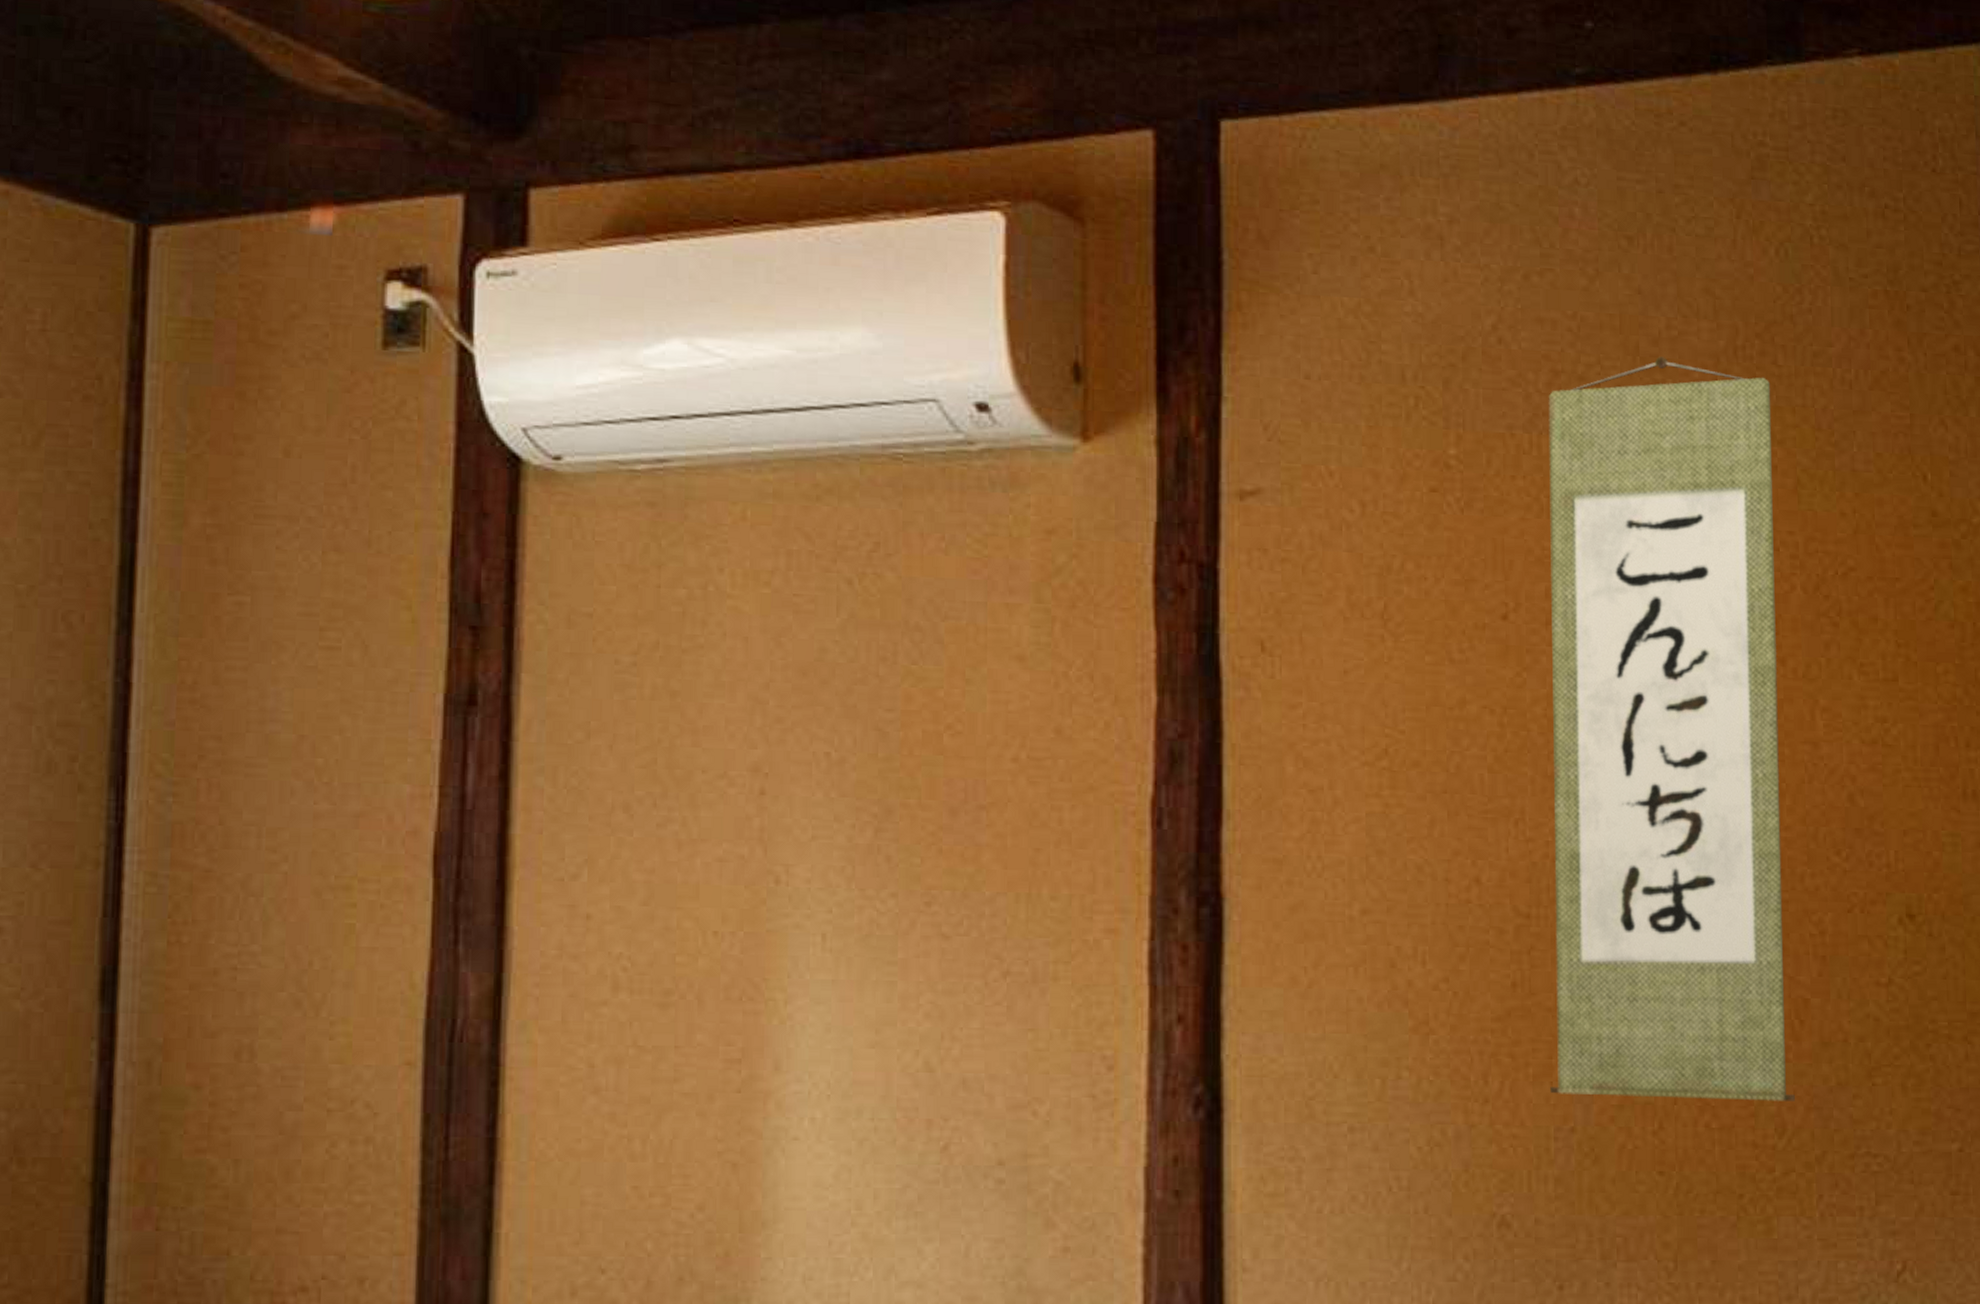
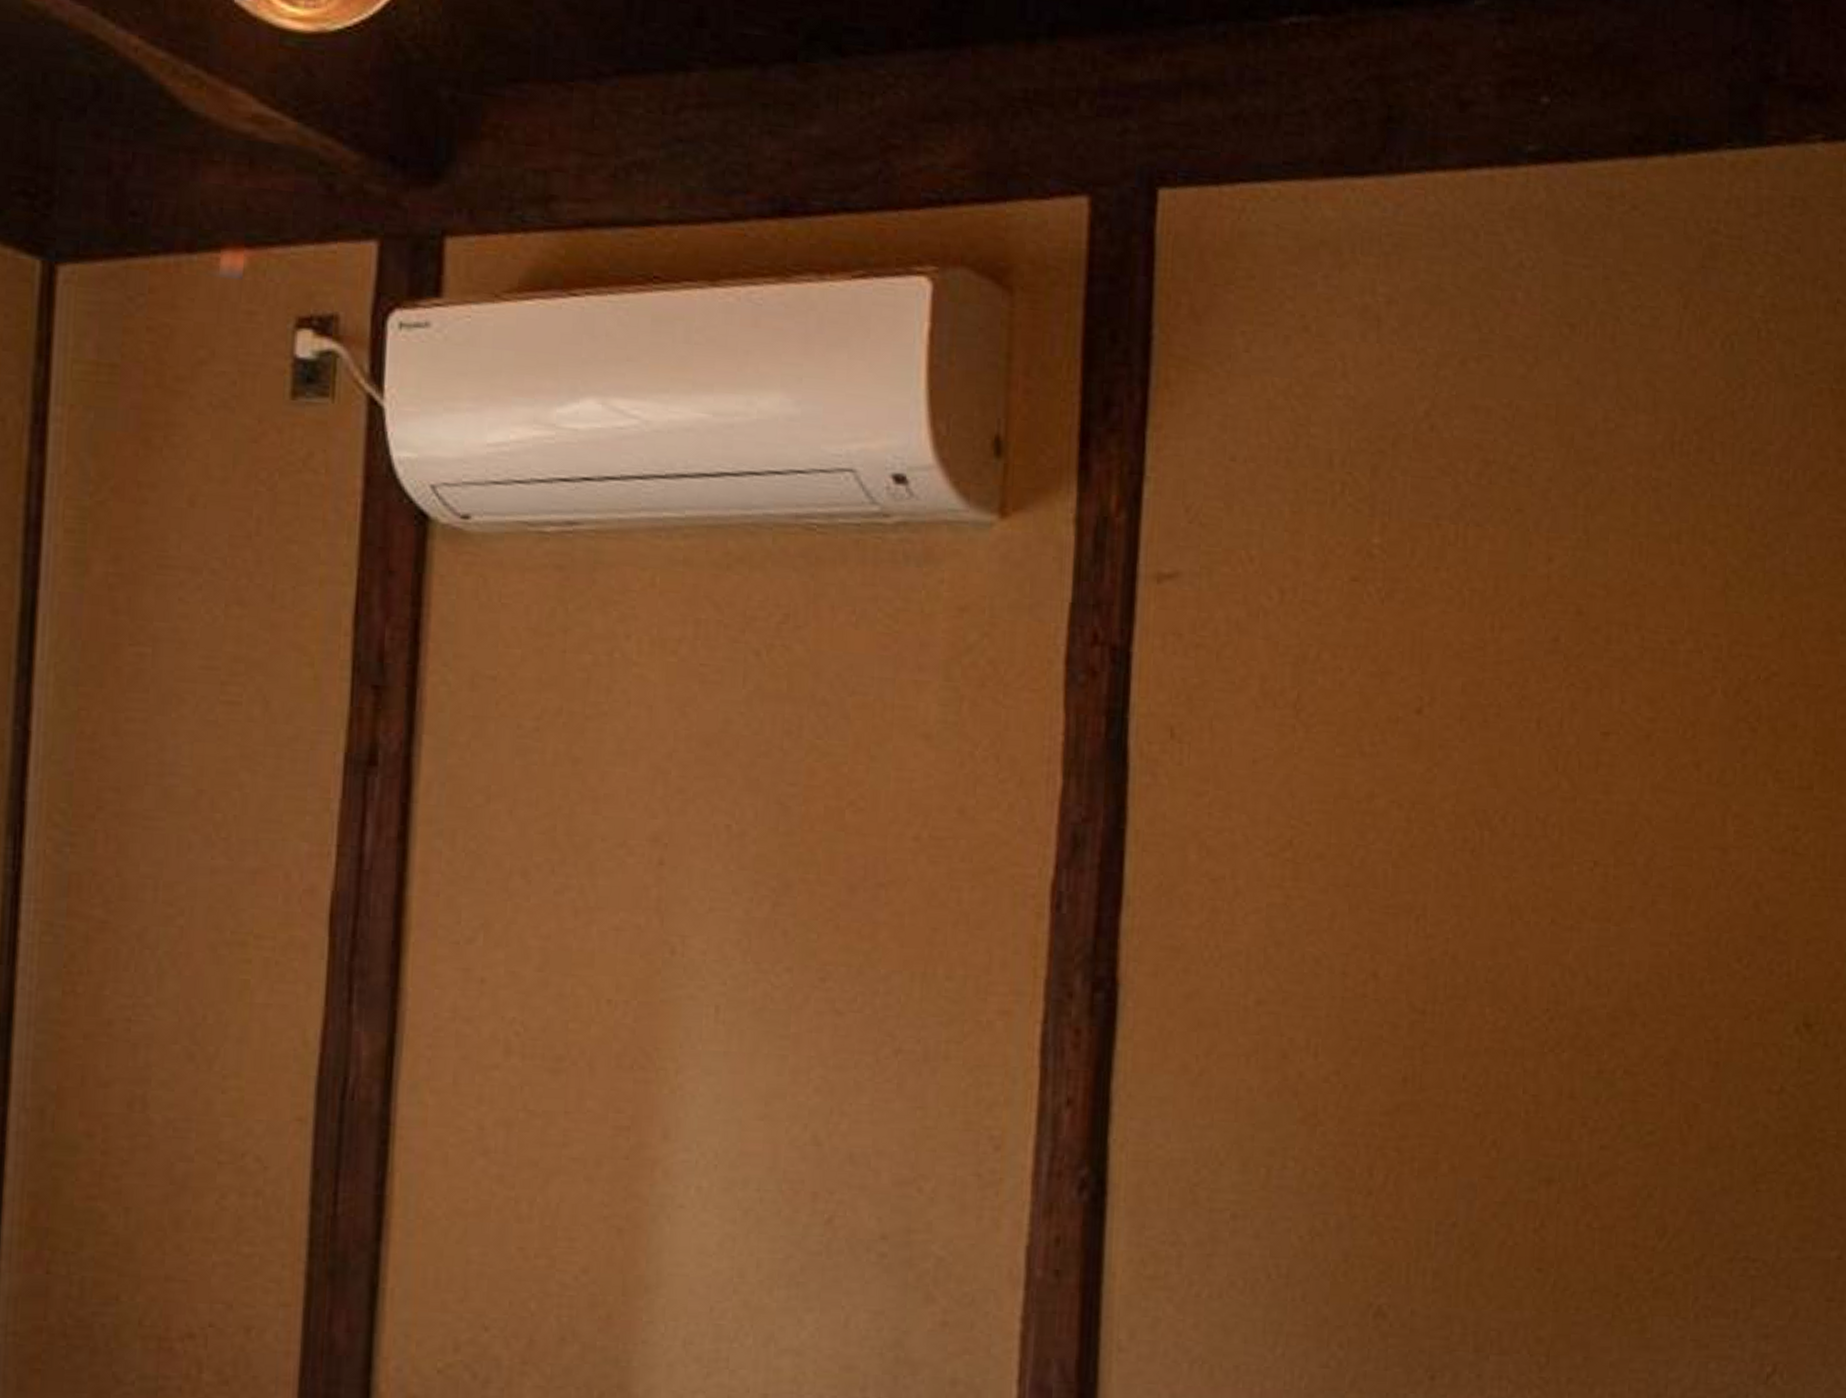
wall scroll: present [1548,356,1795,1101] -> none [1434,449,1706,1204]

